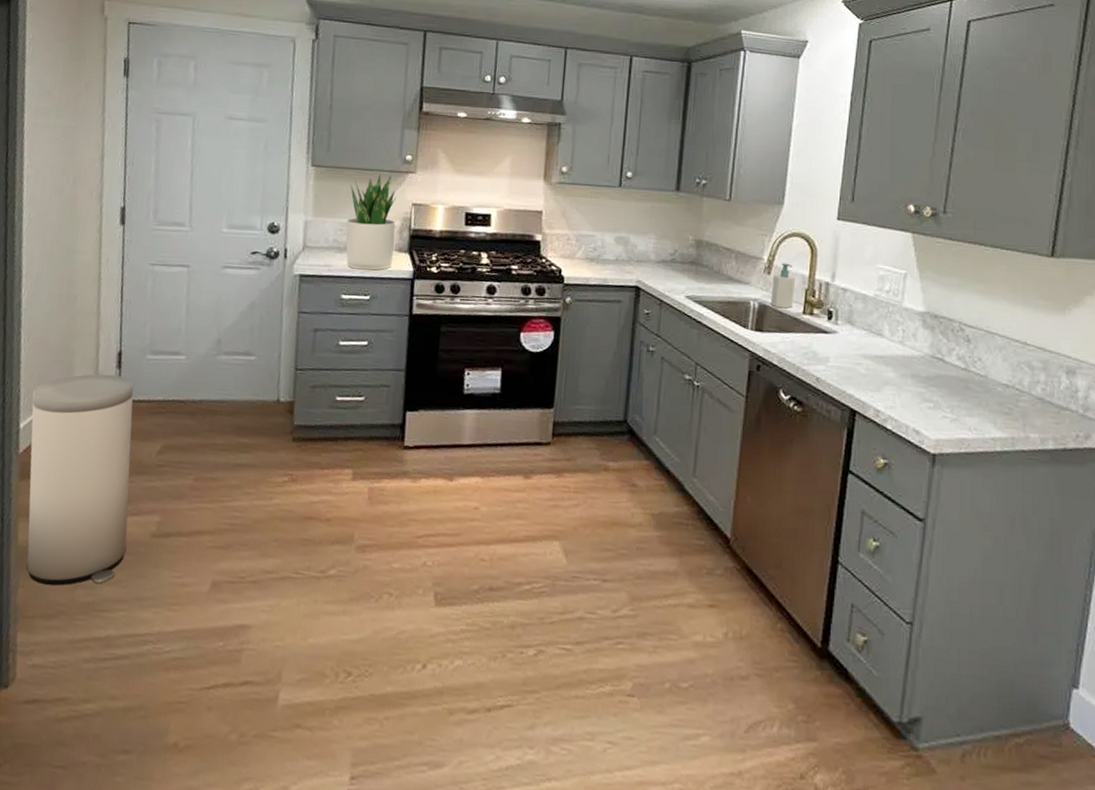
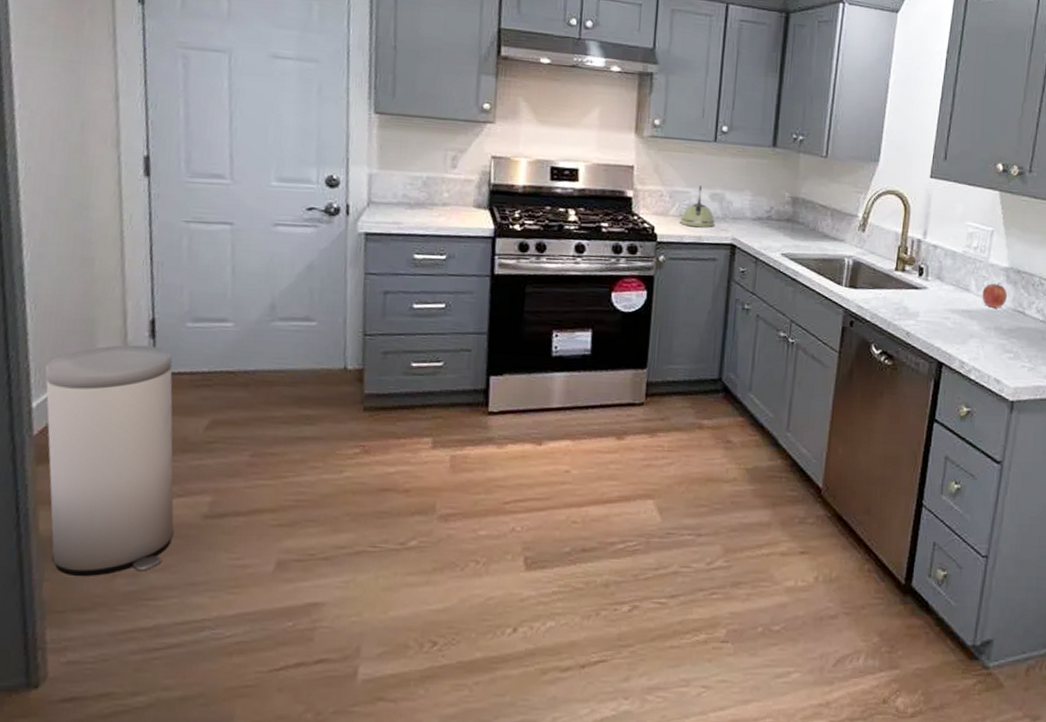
planter: present [345,174,397,271] -> none [417,123,474,229]
kettle: none [586,229,621,271] -> present [680,186,716,228]
soap bottle: present [771,263,796,309] -> none [865,220,889,266]
fruit: none [896,328,925,355] -> present [982,283,1008,308]

